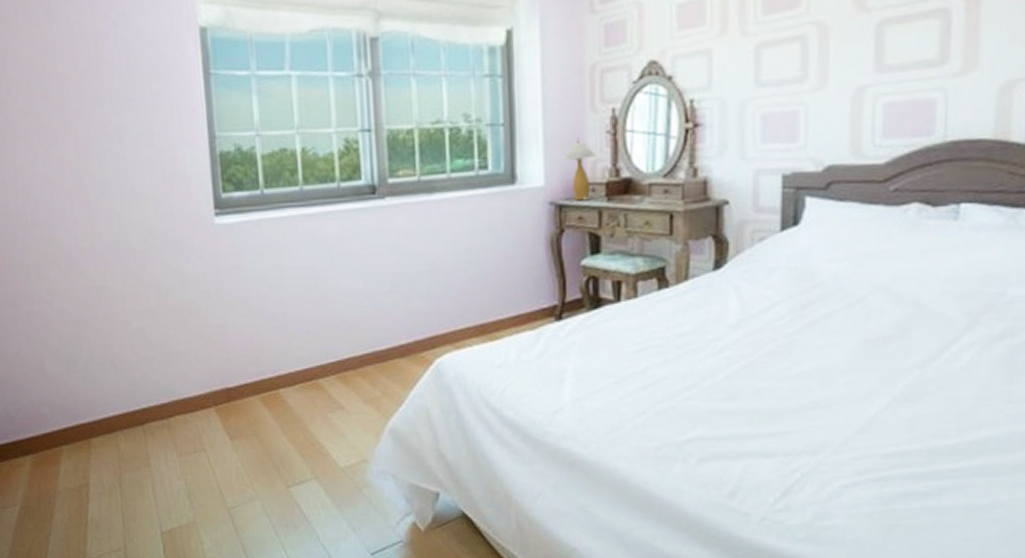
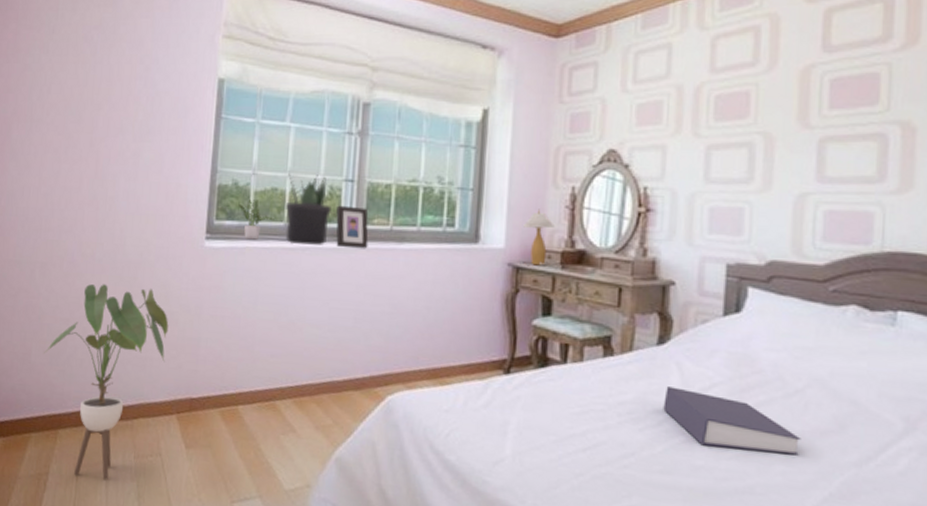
house plant: none [58,278,193,483] -> present [44,284,169,480]
potted plant: none [245,164,289,211] -> present [238,199,275,241]
planter: none [296,128,352,210] -> present [285,173,332,245]
picture frame: none [356,159,396,207] -> present [336,205,369,249]
book: none [723,312,864,368] -> present [663,386,801,456]

